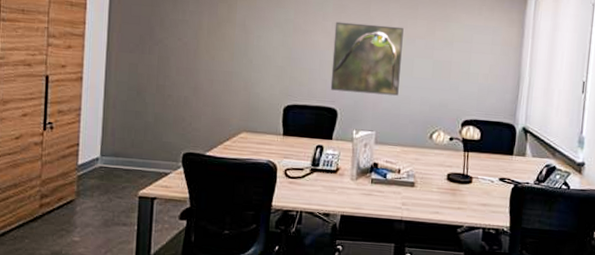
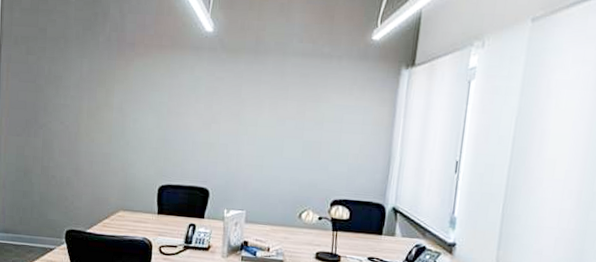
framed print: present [330,21,404,96] -> none [202,103,274,176]

